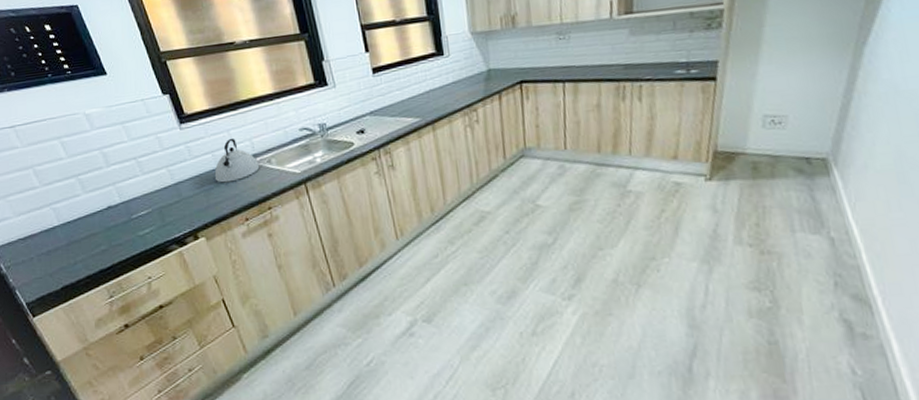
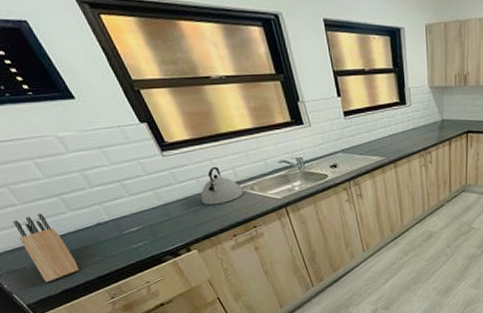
knife block: none [31,196,83,277] -> present [13,213,80,283]

